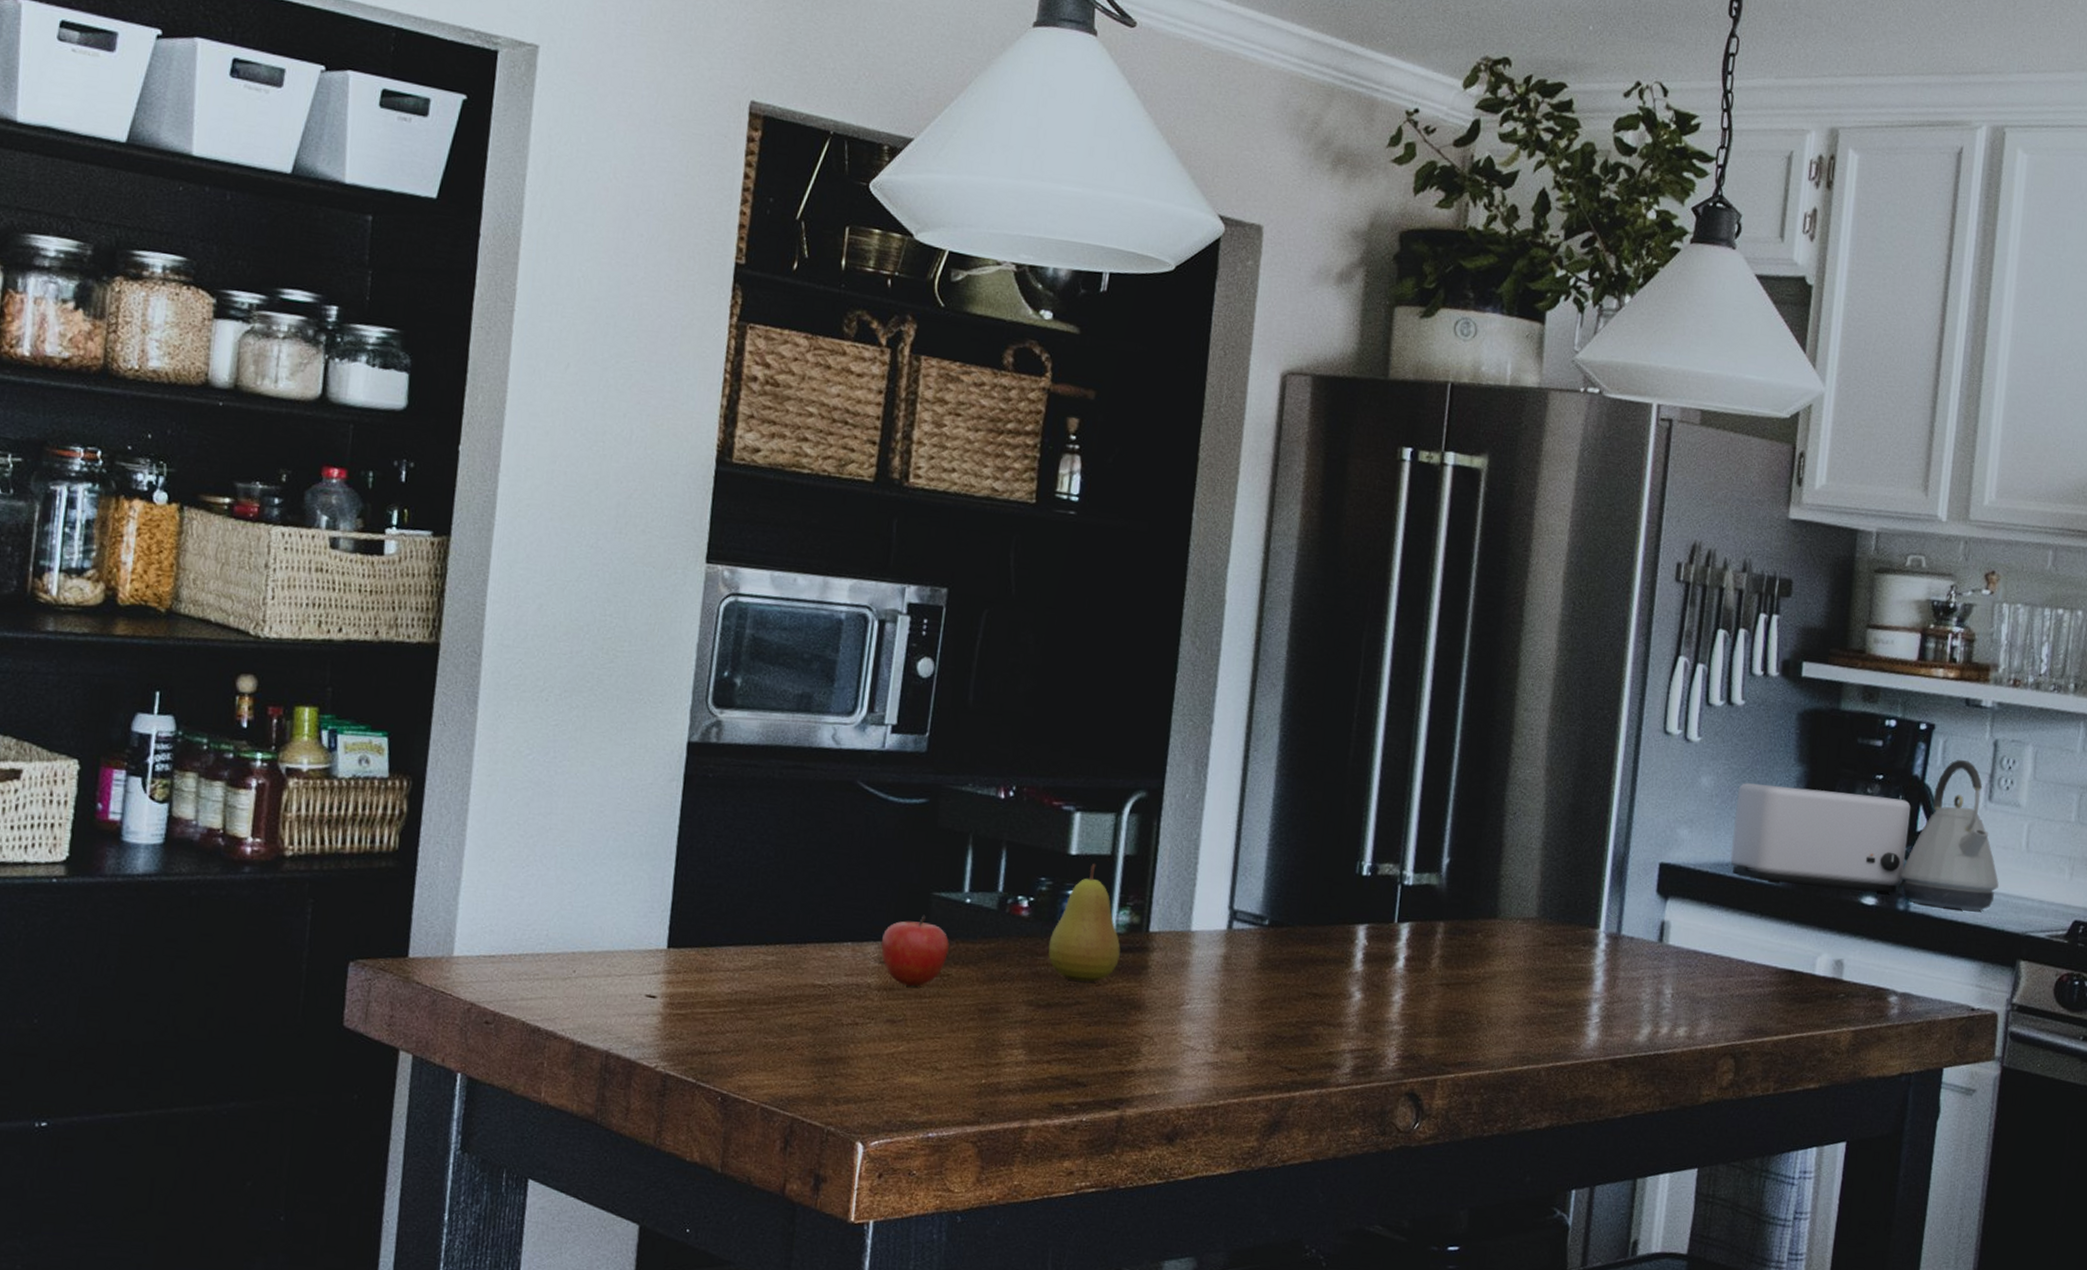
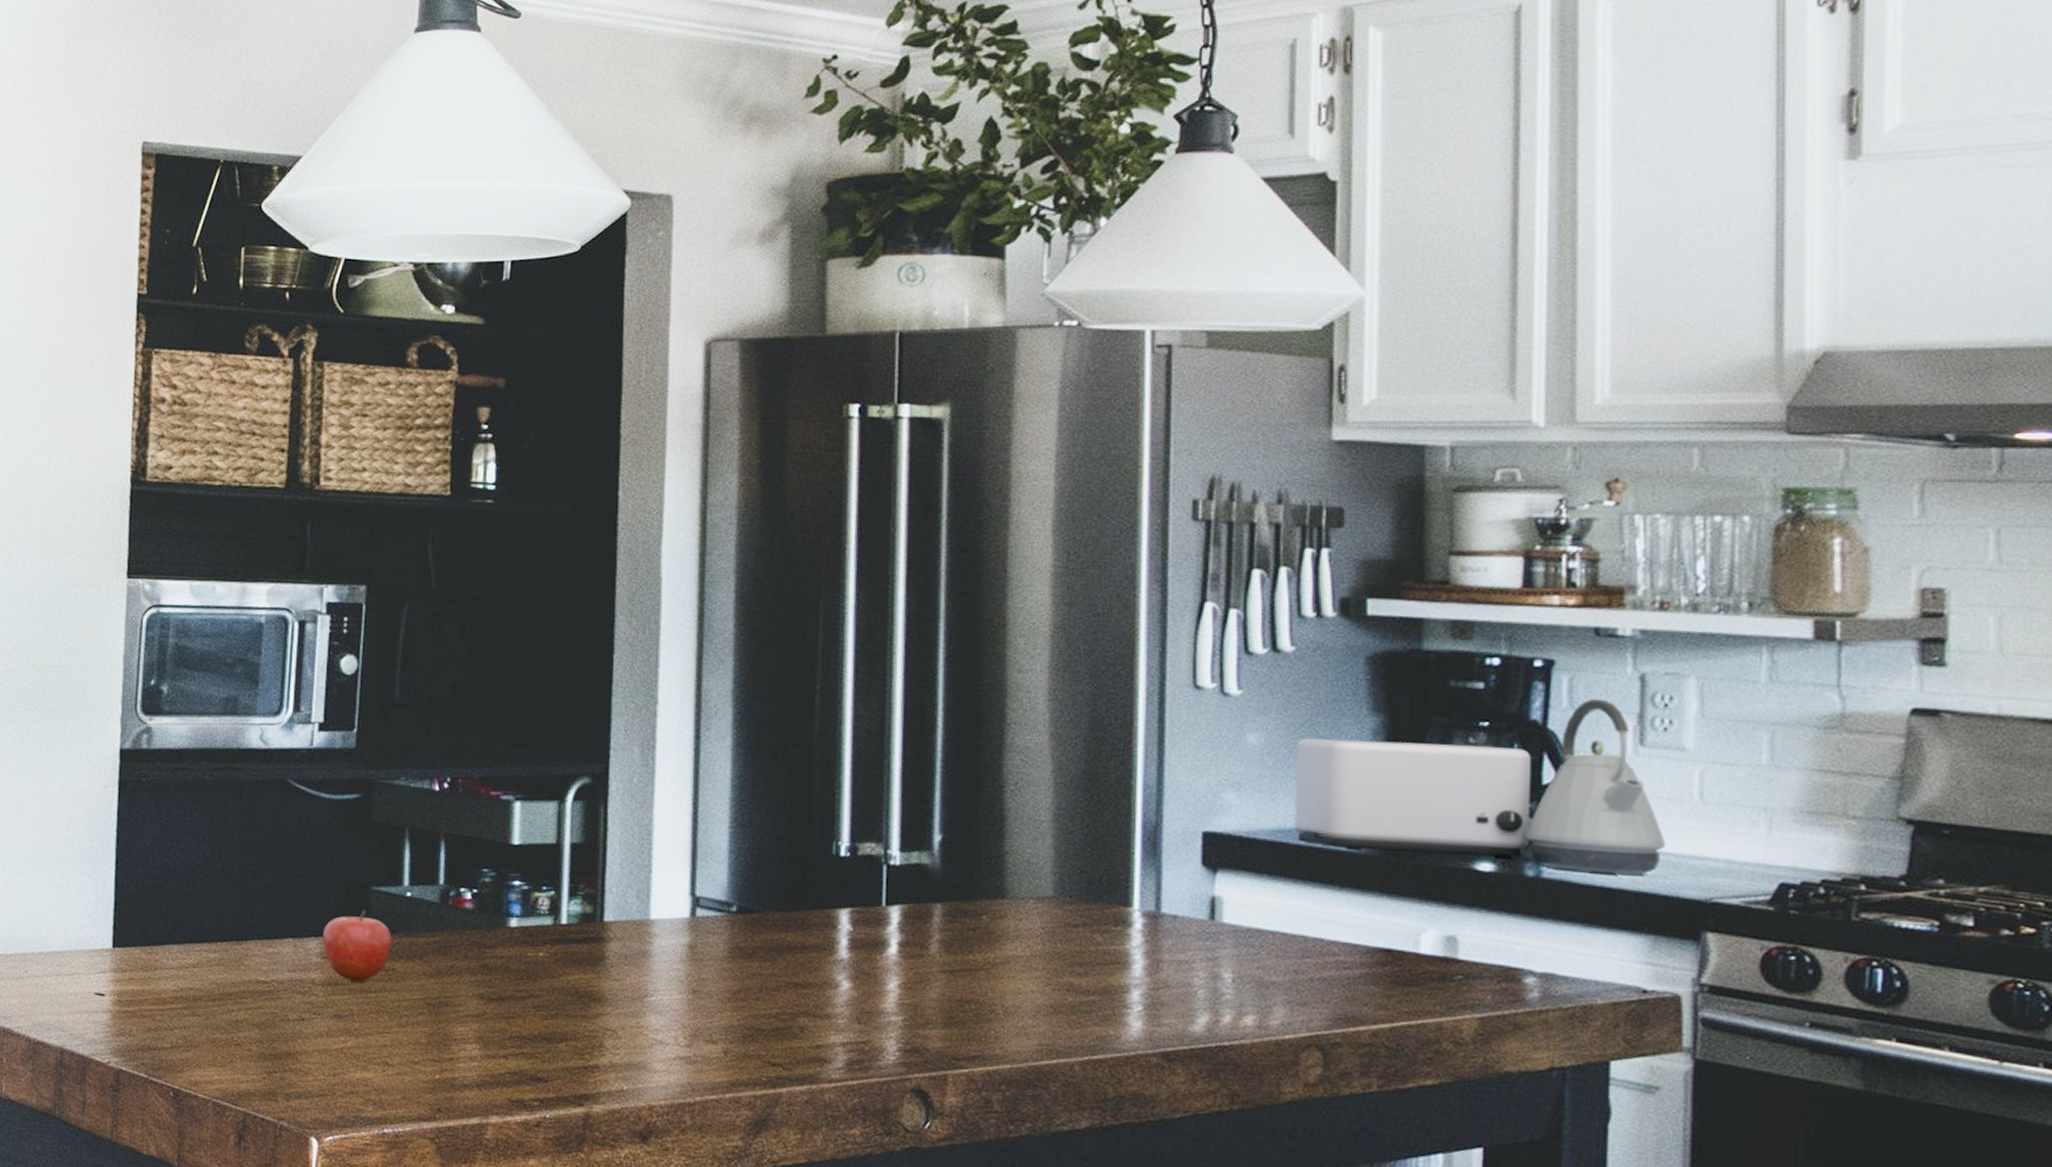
fruit: present [1048,864,1121,982] -> none [496,853,574,974]

